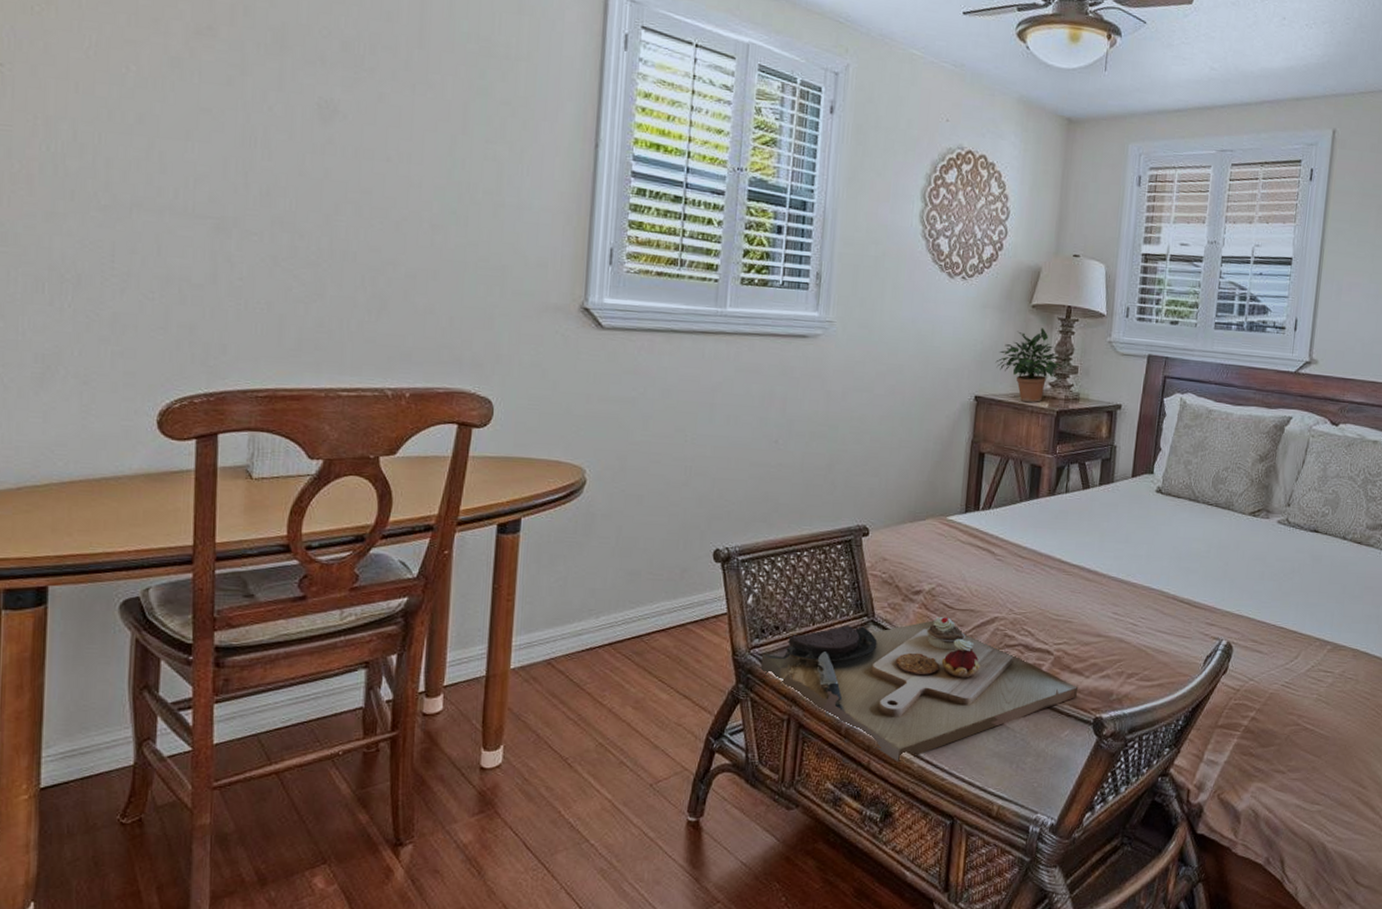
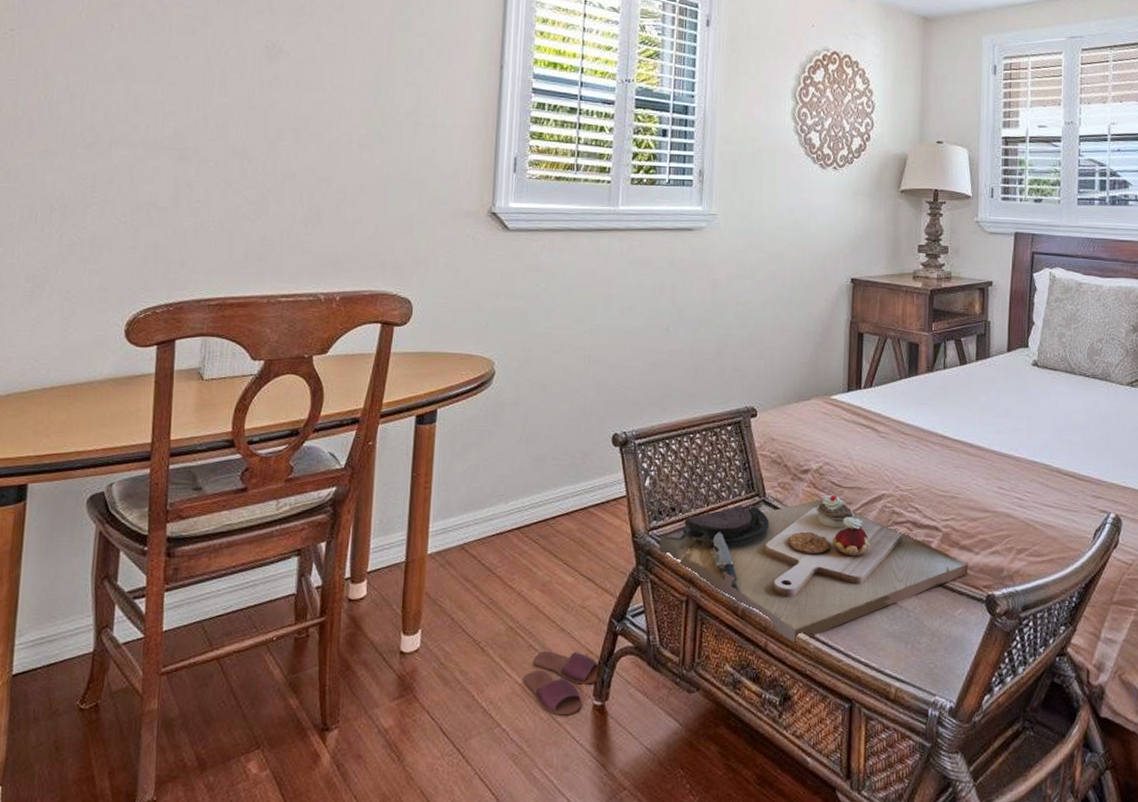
slippers: none [613,768,696,831] -> present [523,651,601,716]
potted plant: present [995,328,1064,403] -> none [869,211,934,283]

